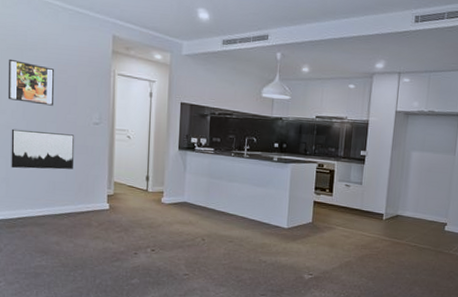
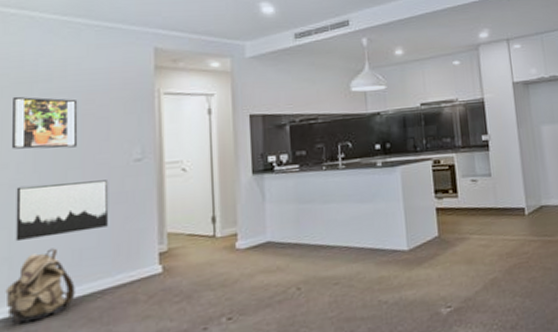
backpack: none [4,177,50,225] -> present [5,248,75,323]

